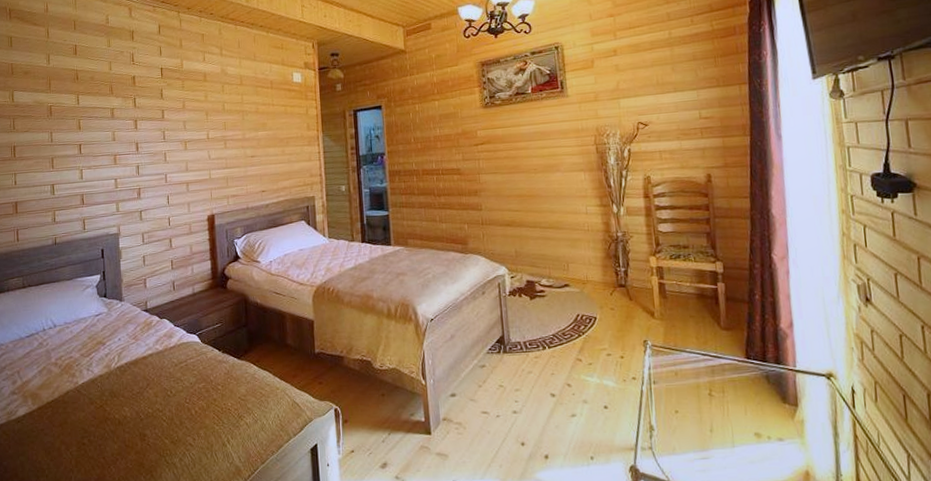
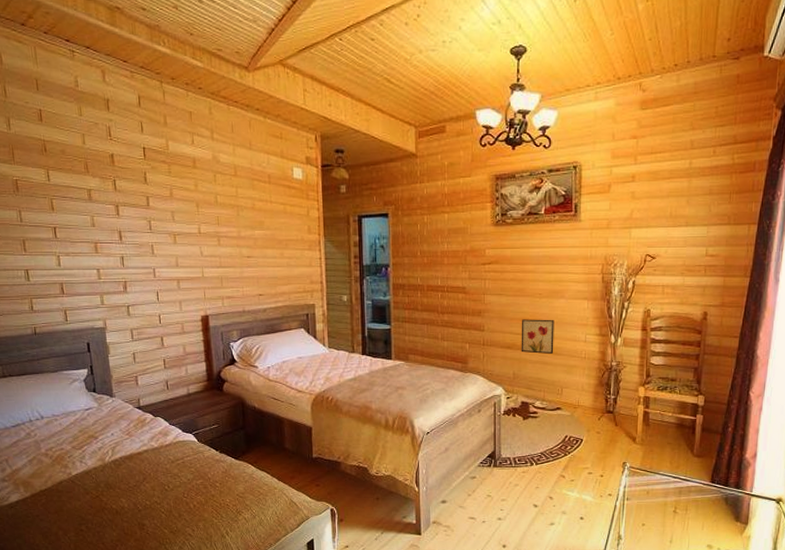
wall art: none [519,193,555,229] -> present [521,319,554,354]

